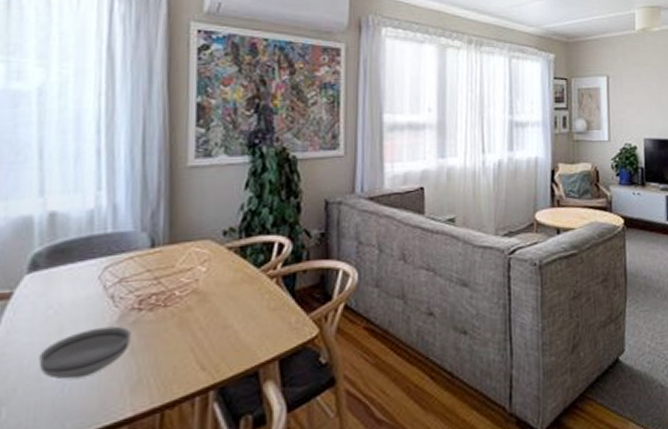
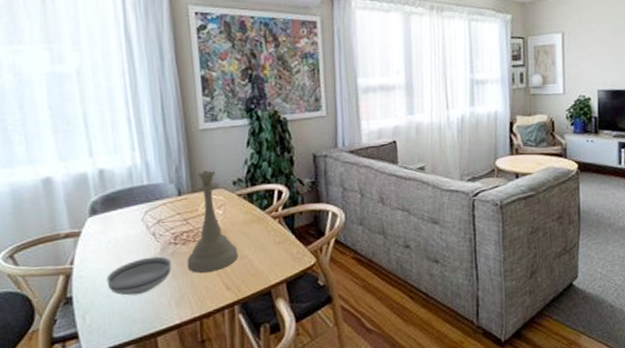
chess piece: none [151,216,221,348] -> present [187,170,238,273]

